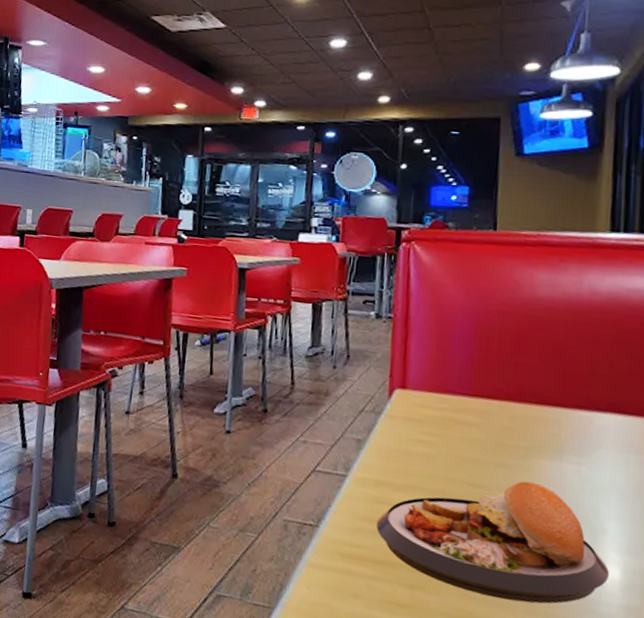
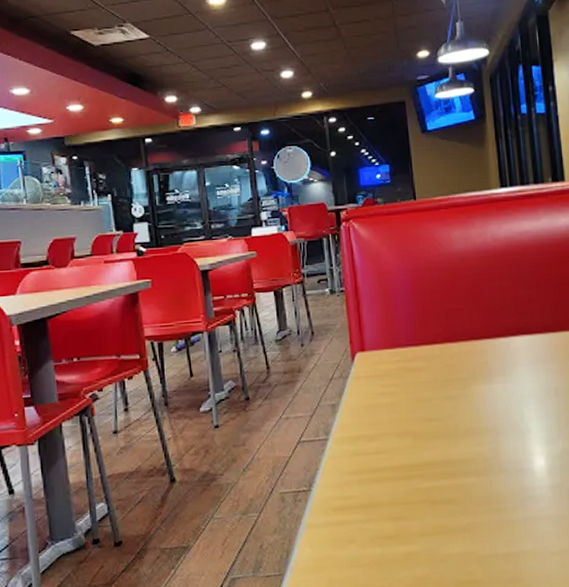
burger: present [377,481,609,604] -> none [359,405,537,509]

